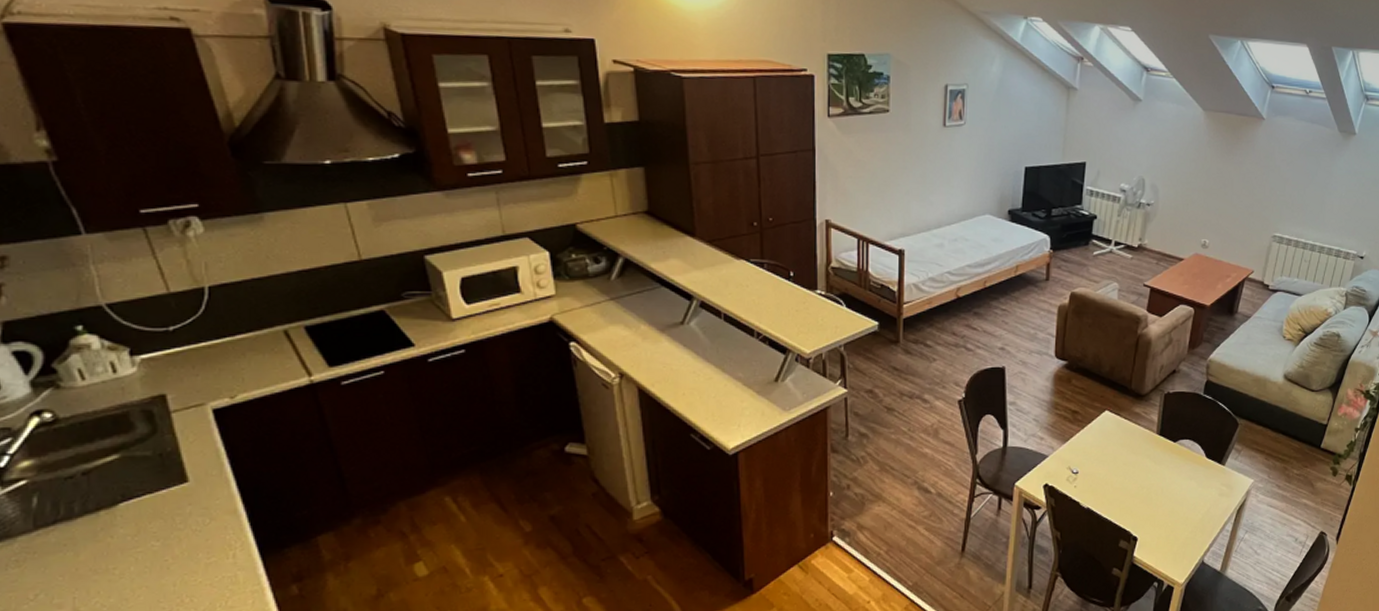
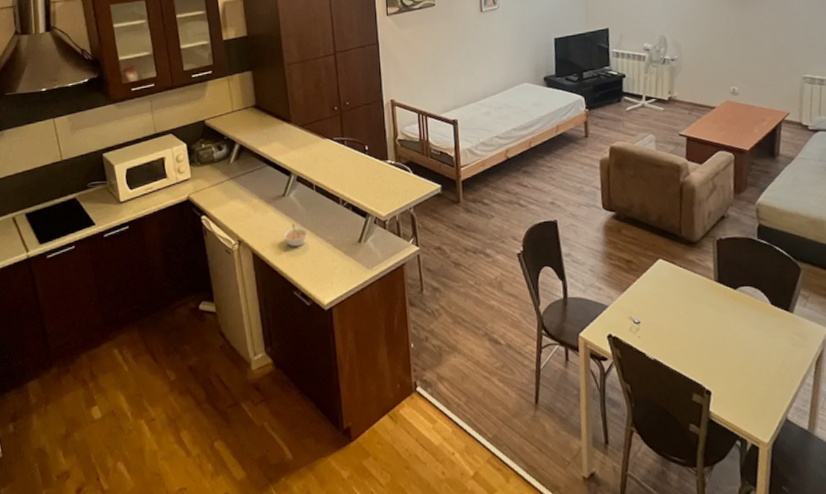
legume: none [679,357,712,384] -> present [282,224,308,247]

